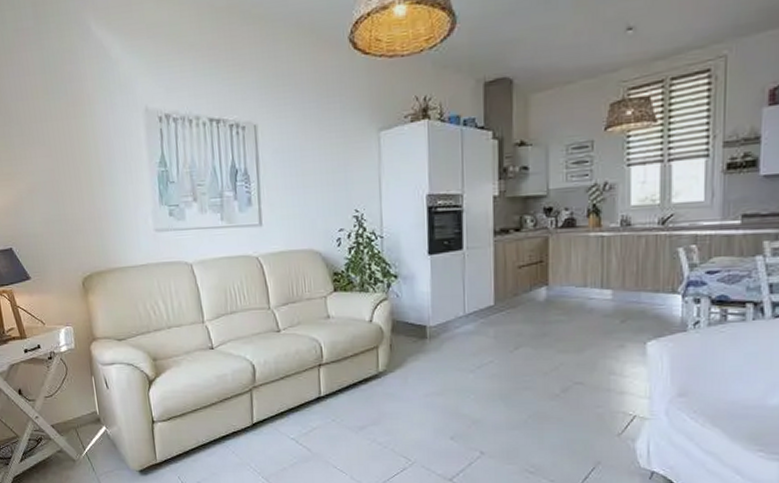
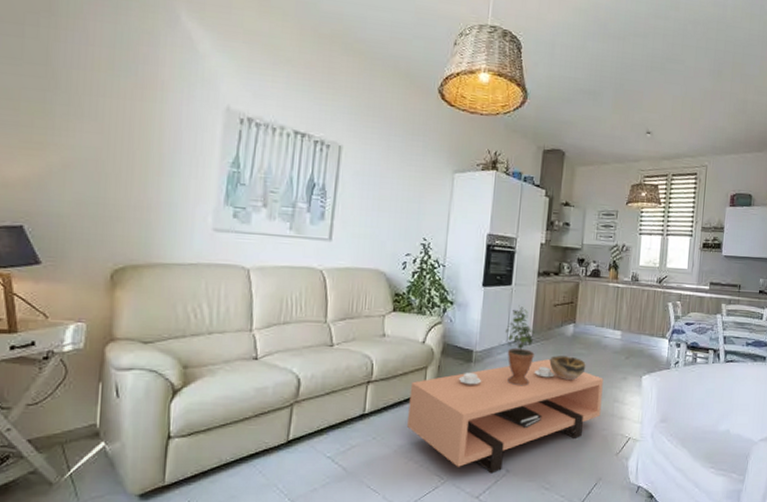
coffee table: none [363,330,593,456] -> present [407,359,604,474]
potted plant: none [462,271,500,362] -> present [506,305,535,386]
decorative bowl: none [519,324,567,352] -> present [549,355,586,380]

